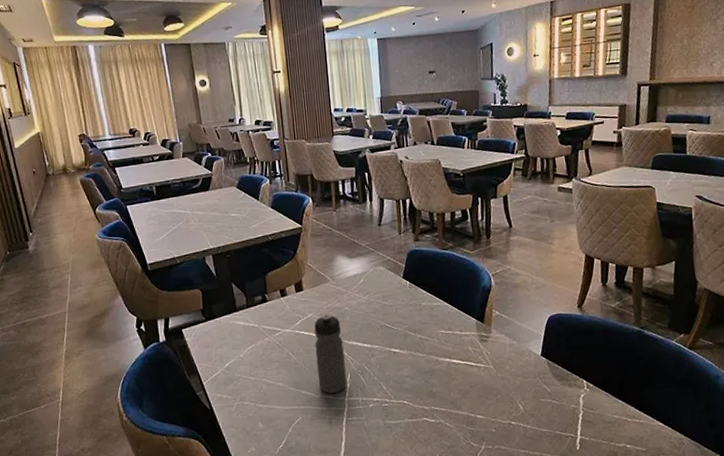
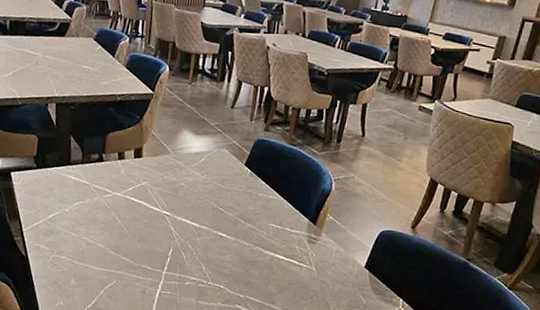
water bottle: present [314,313,347,393] -> none [139,184,173,265]

